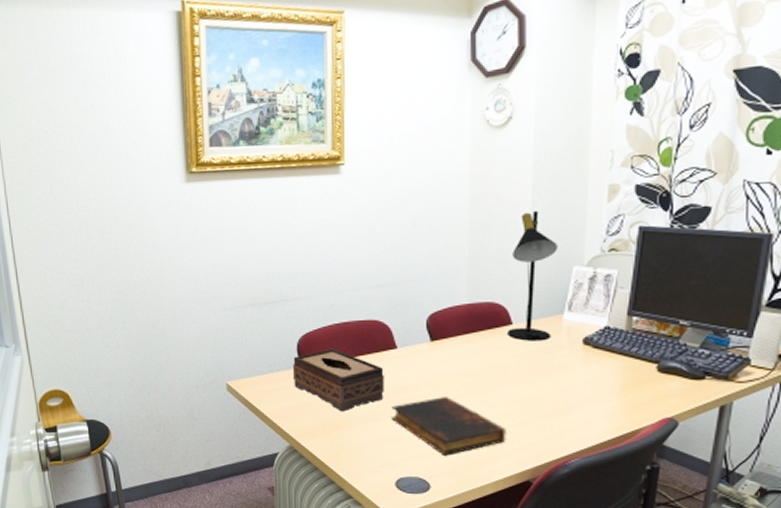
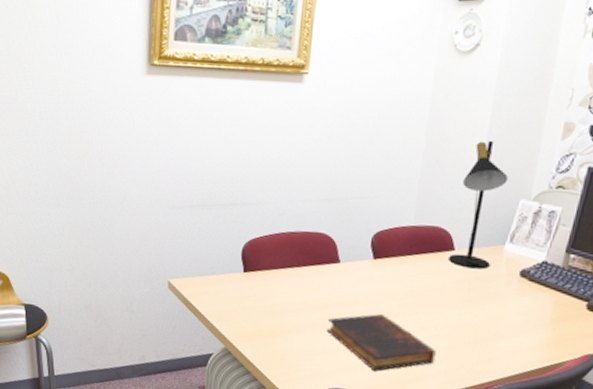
tissue box: present [293,348,384,412] -> none [235,256,325,320]

